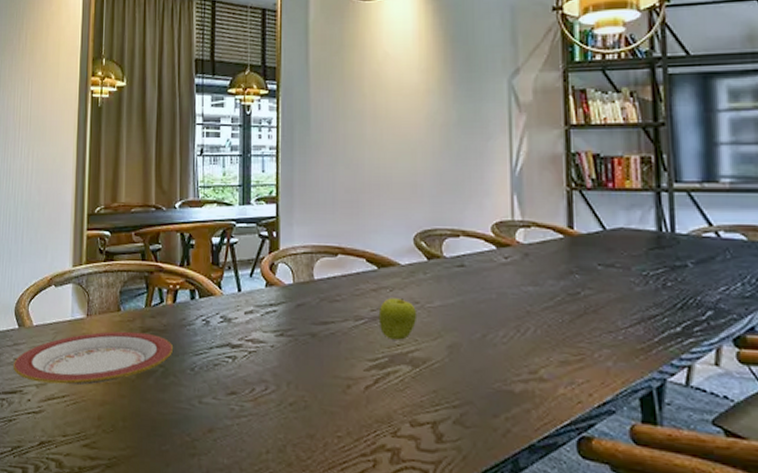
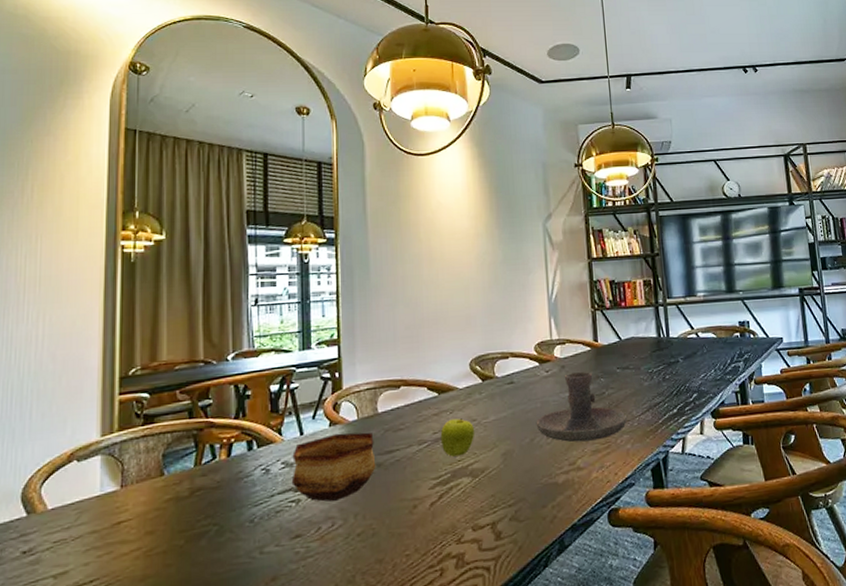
plate: present [13,331,174,385] -> none [19,493,230,573]
bowl: none [229,295,310,365] -> present [291,432,376,502]
candle holder: none [489,263,610,350] -> present [536,372,628,443]

